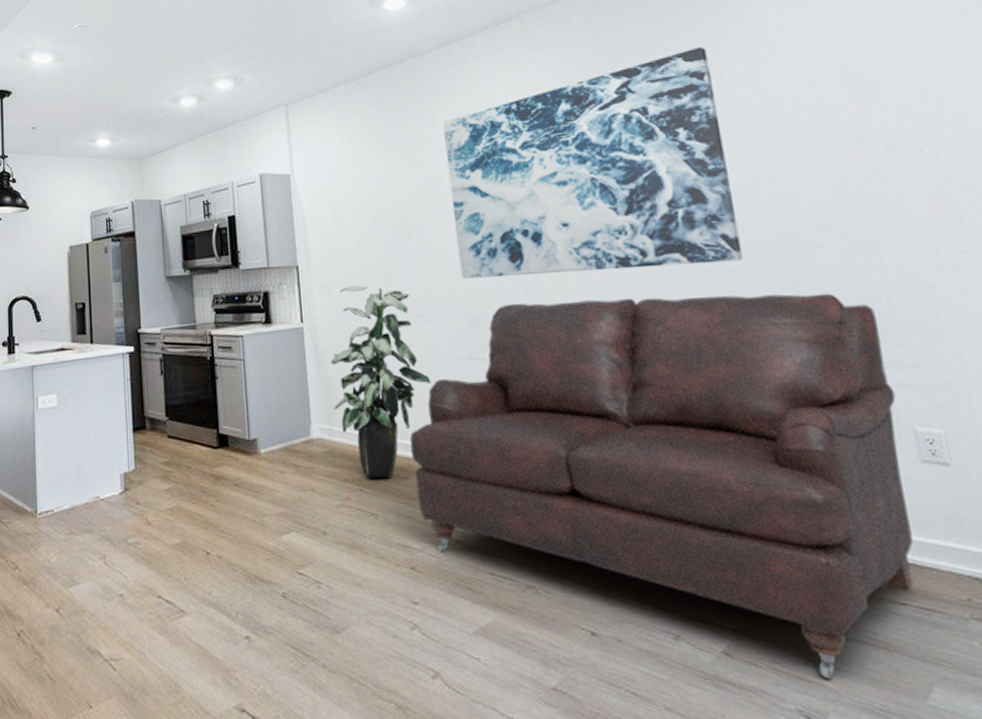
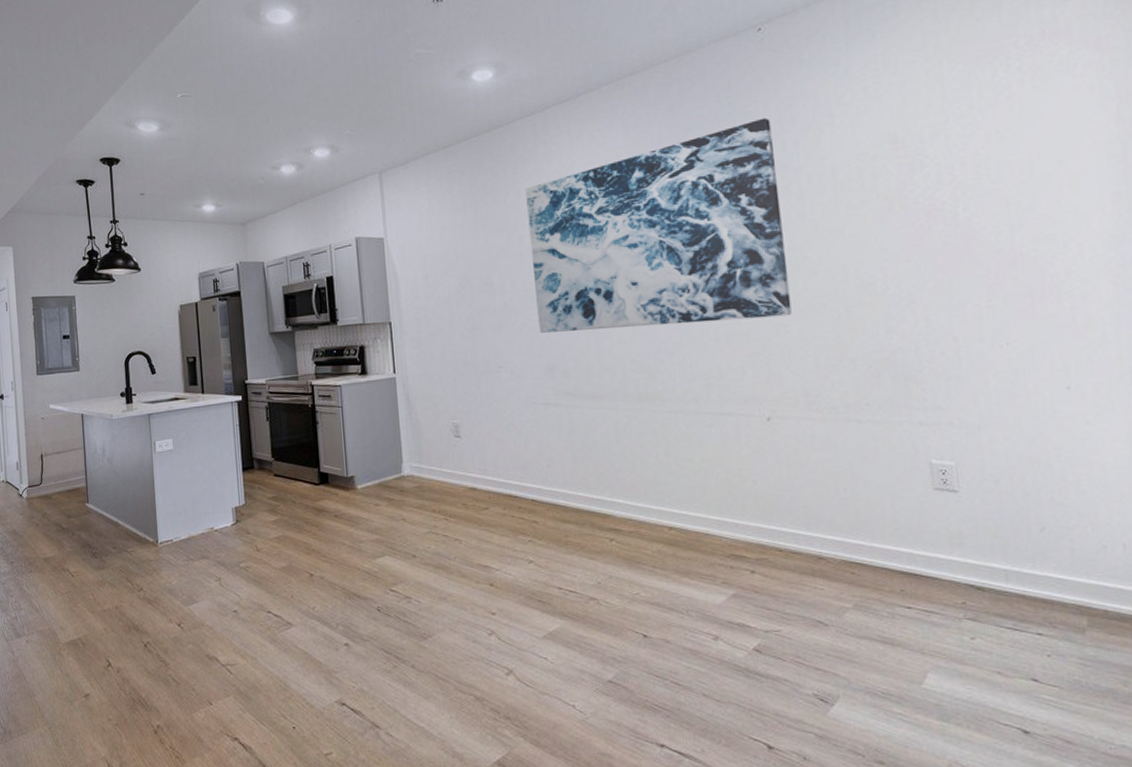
indoor plant: present [330,284,432,479] -> none [420,339,511,510]
sofa: present [409,293,913,680] -> none [490,344,921,670]

